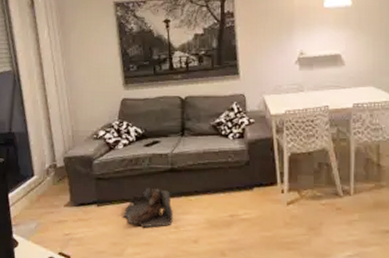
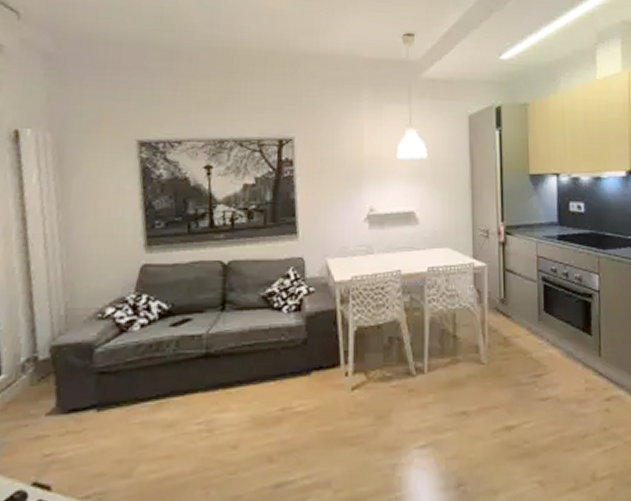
bag: present [123,187,173,228] -> none [134,380,206,436]

